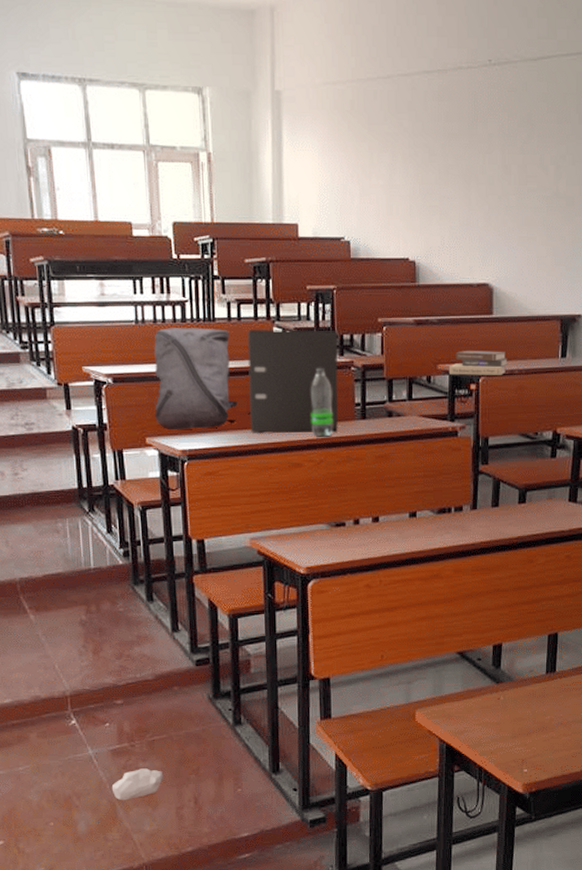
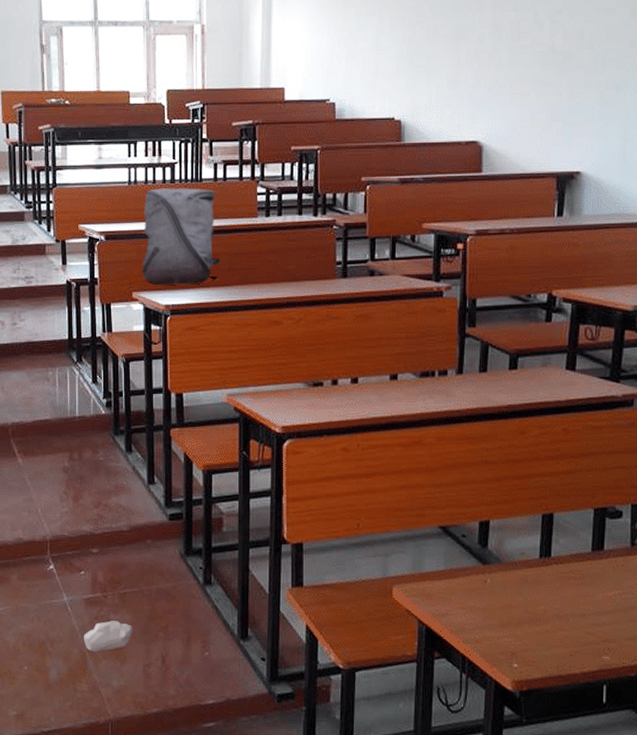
binder: present [247,329,339,434] -> none [231,188,321,291]
bottle: present [310,367,333,437] -> none [291,225,313,295]
books: present [448,351,508,376] -> none [434,209,498,235]

